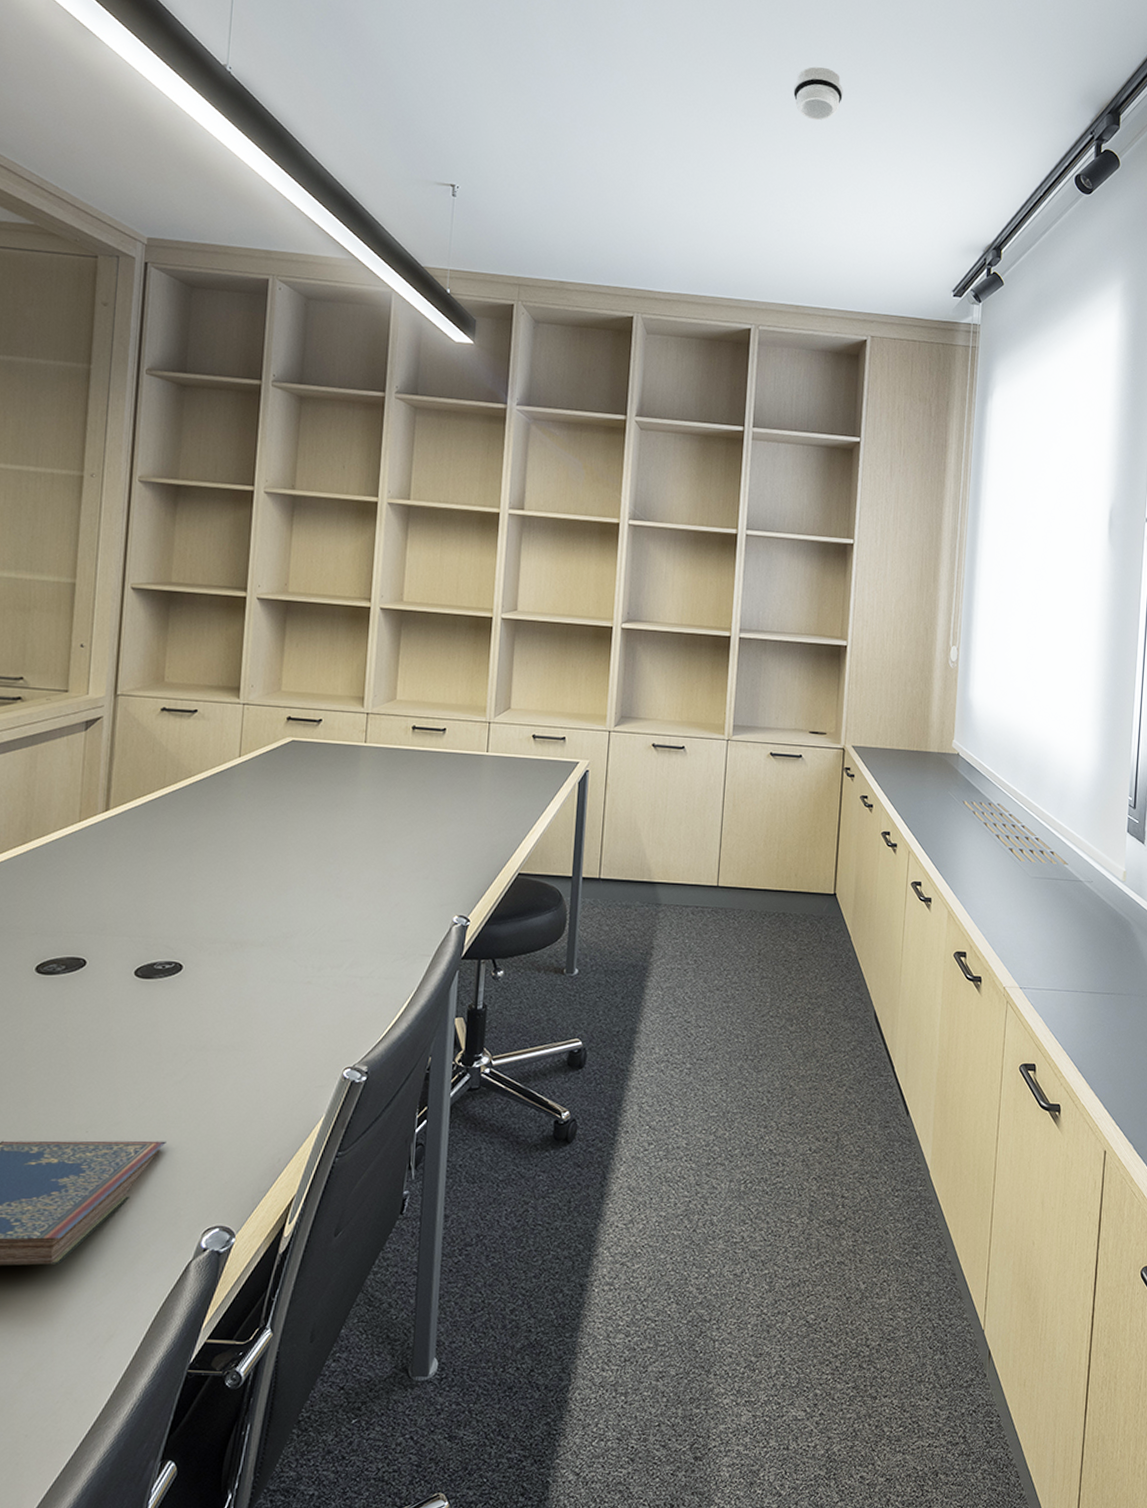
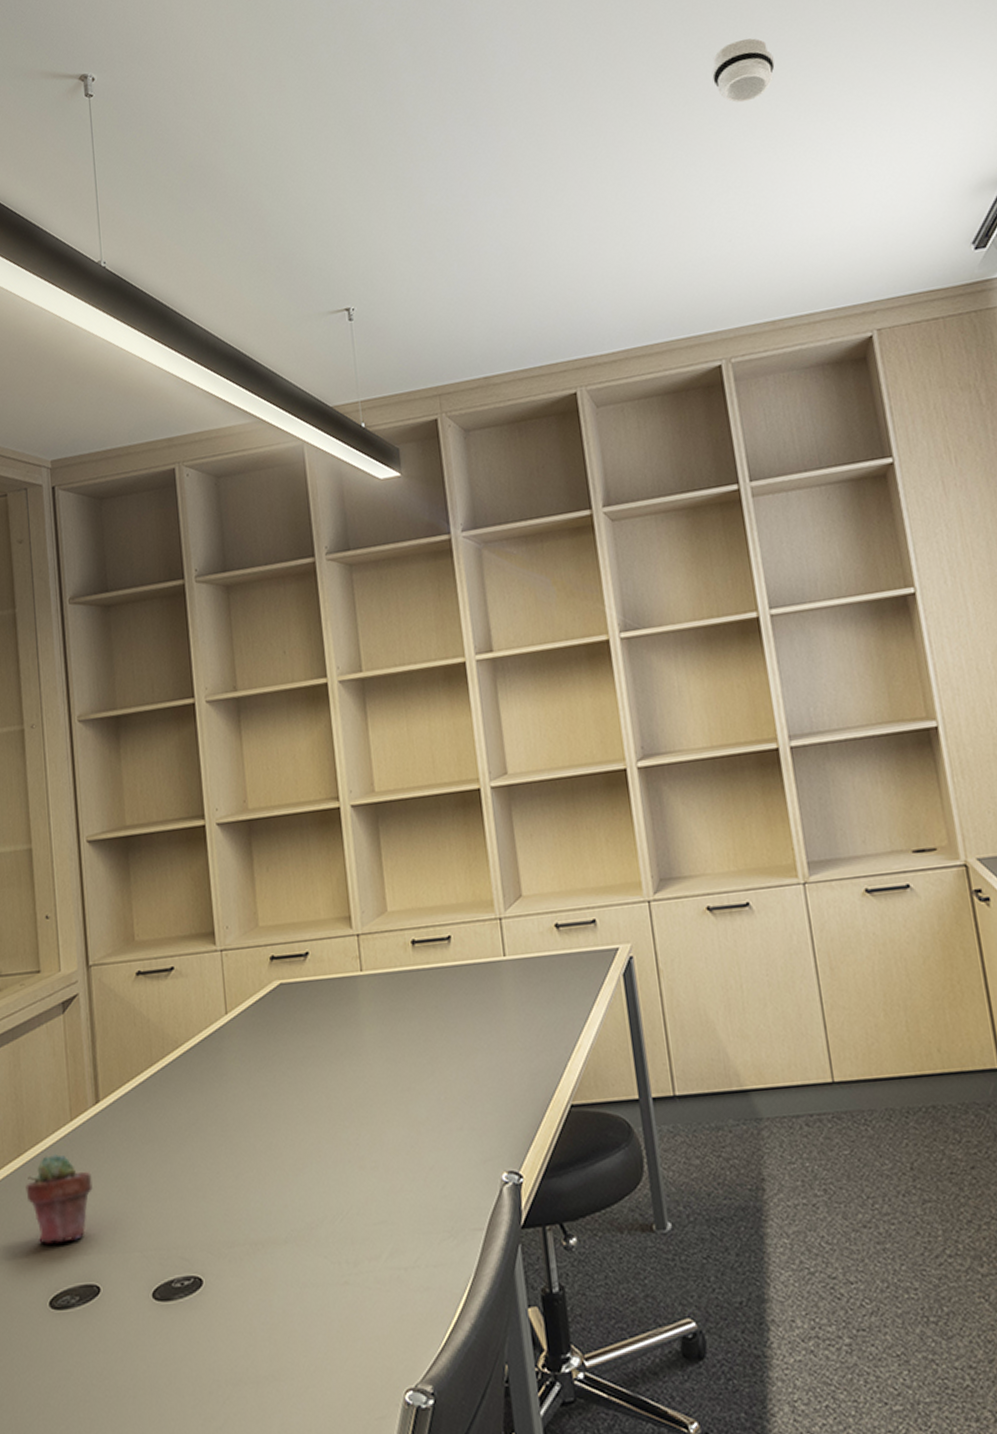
potted succulent: none [26,846,93,921] -> present [25,1153,93,1244]

